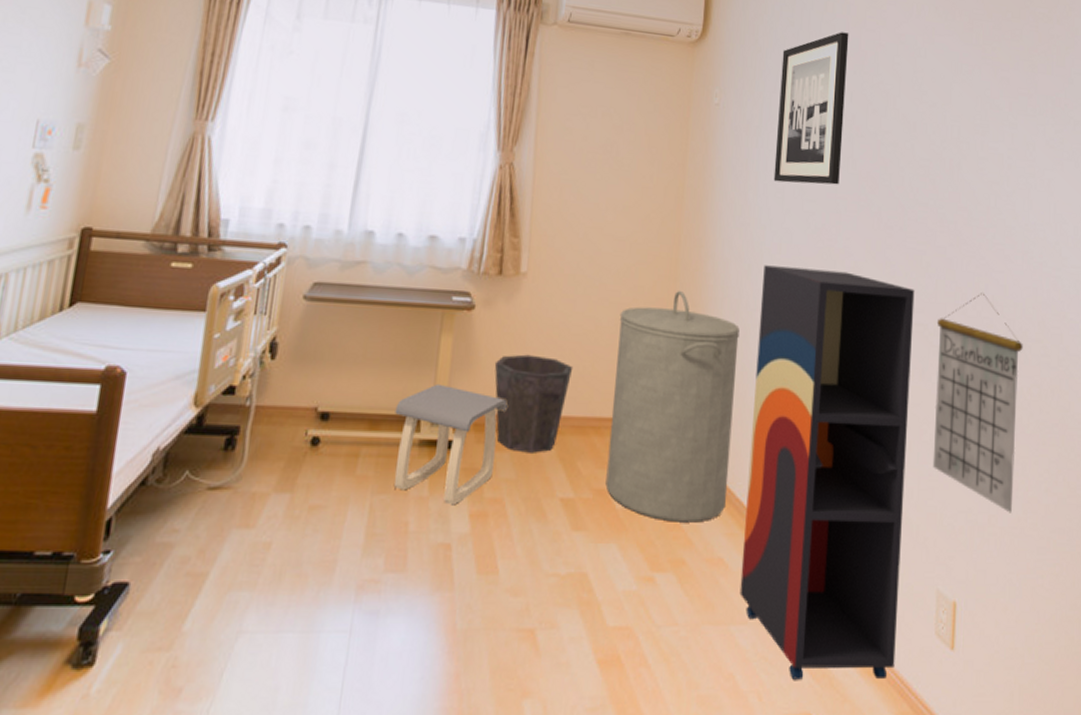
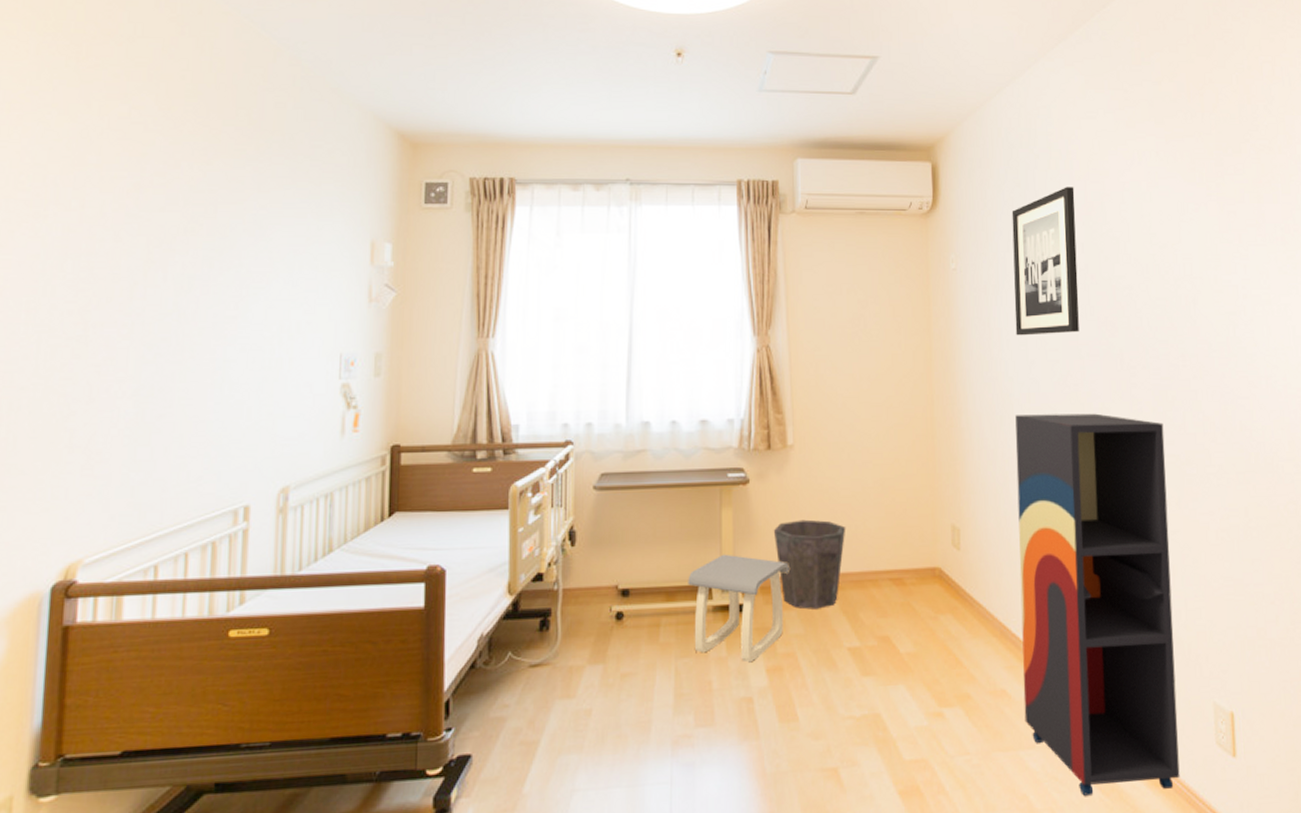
laundry hamper: present [605,290,740,523] -> none [884,446,1003,661]
calendar: present [932,293,1023,513] -> none [1187,420,1280,625]

